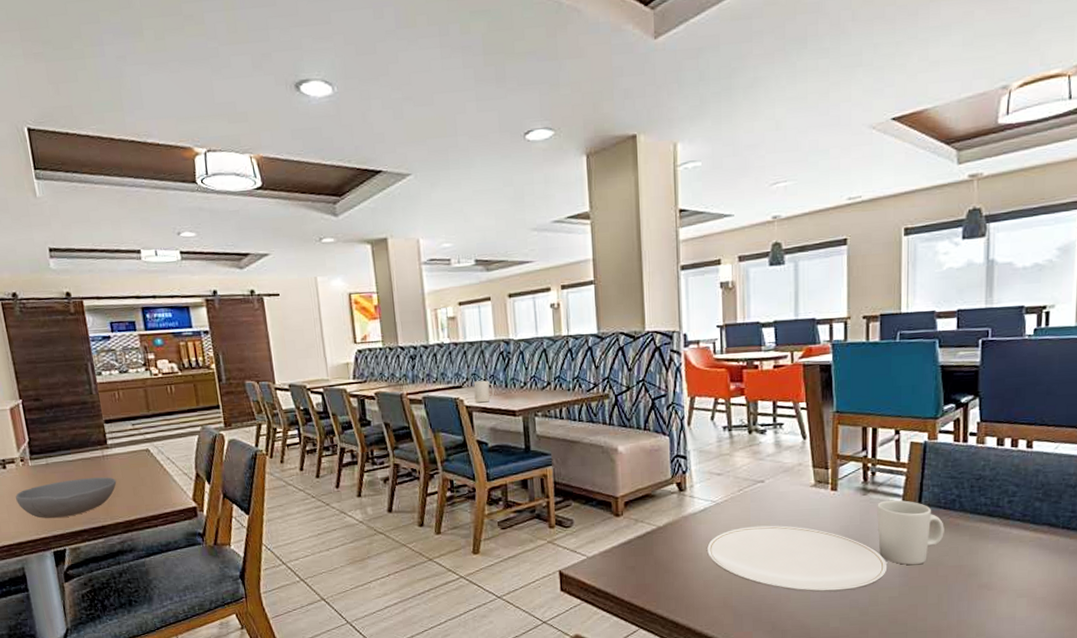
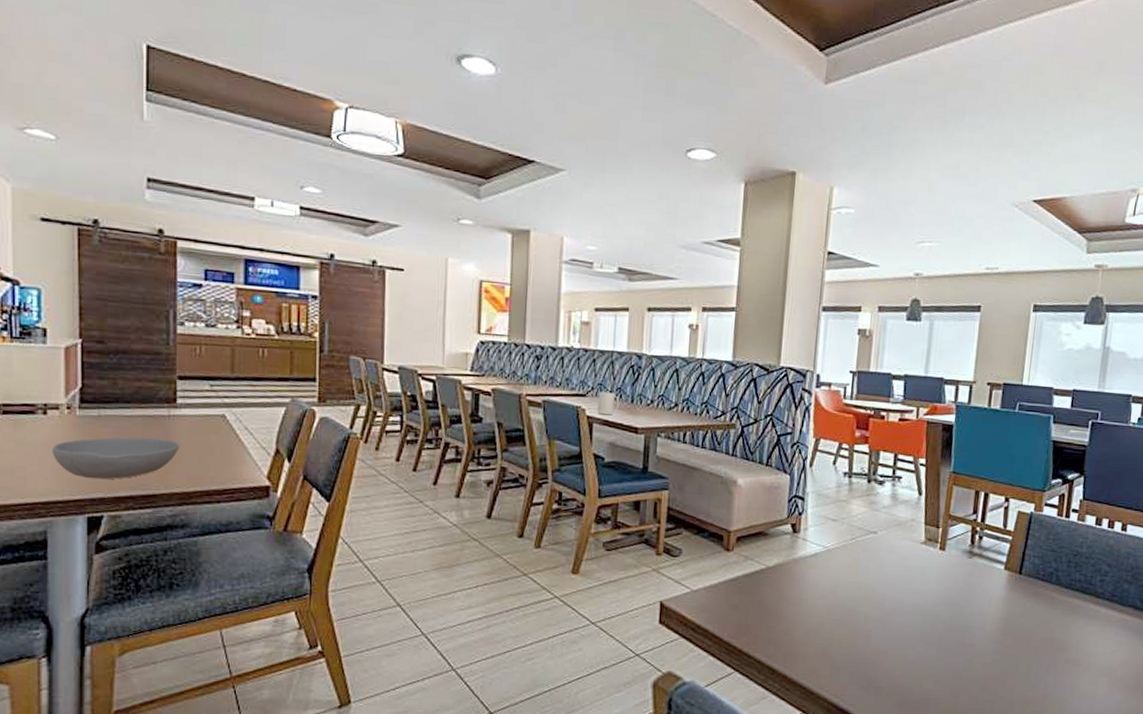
plate: present [707,525,888,593] -> none [813,577,984,653]
mug: present [877,499,944,566] -> none [977,566,1041,634]

